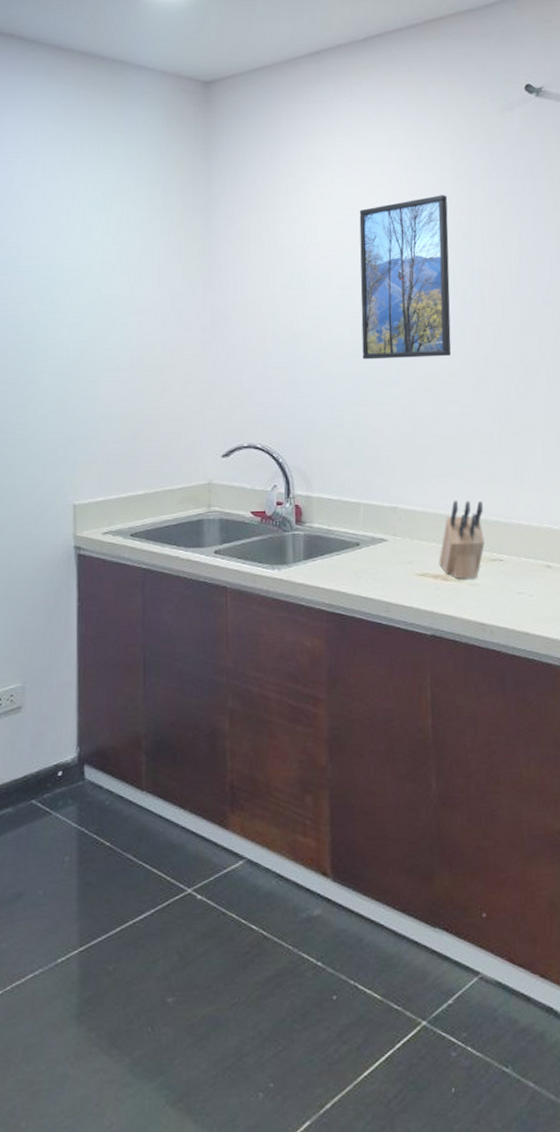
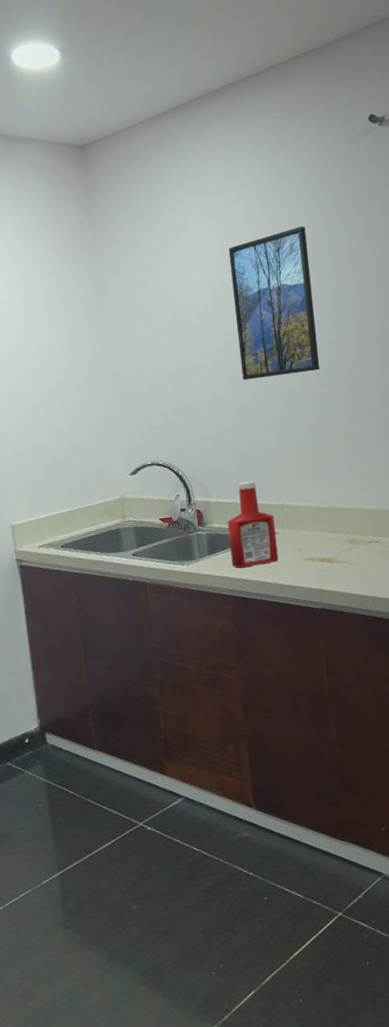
ketchup bottle: none [330,476,386,579] -> present [227,480,279,568]
knife block: present [439,500,485,578] -> none [323,493,362,560]

